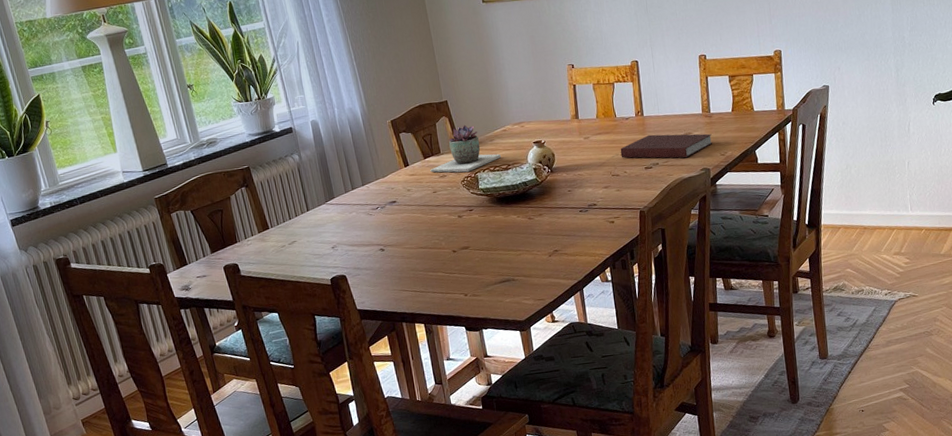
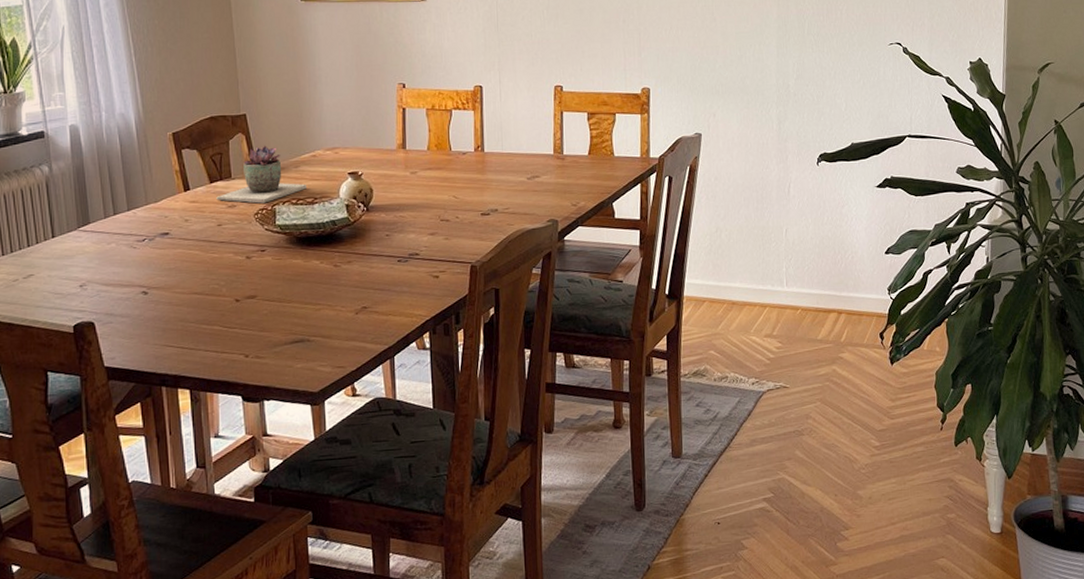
notebook: present [620,134,713,158] -> none [453,175,564,206]

